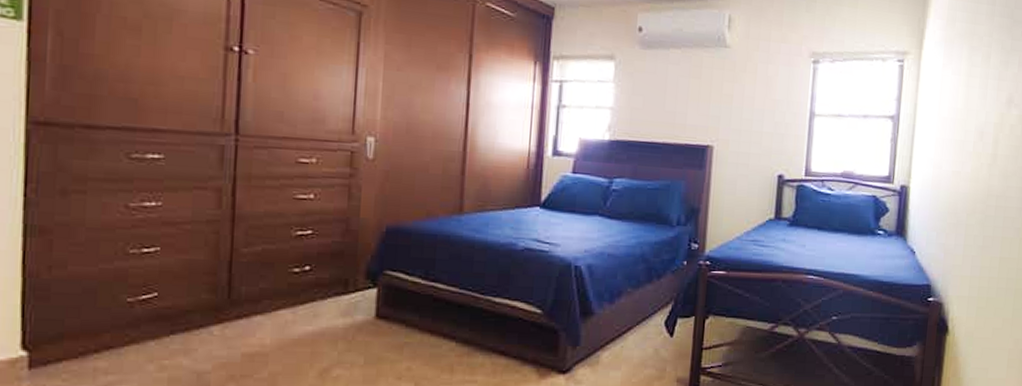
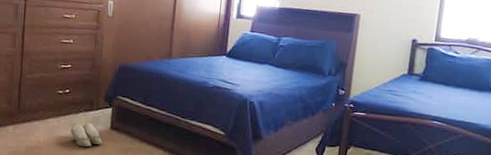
slippers: none [314,311,364,347] -> present [70,122,102,148]

